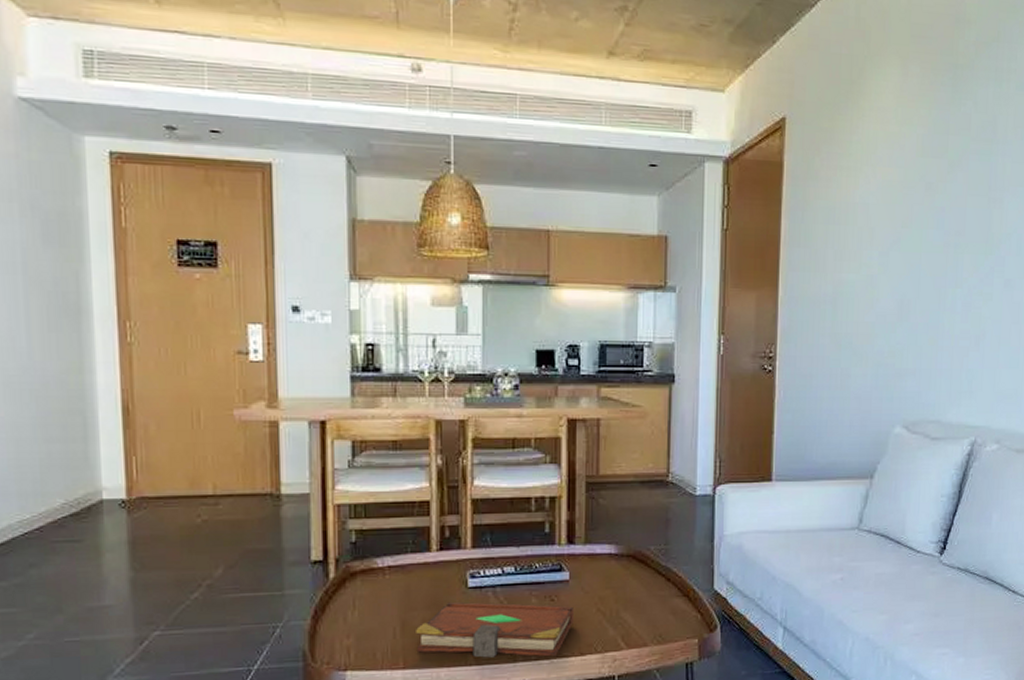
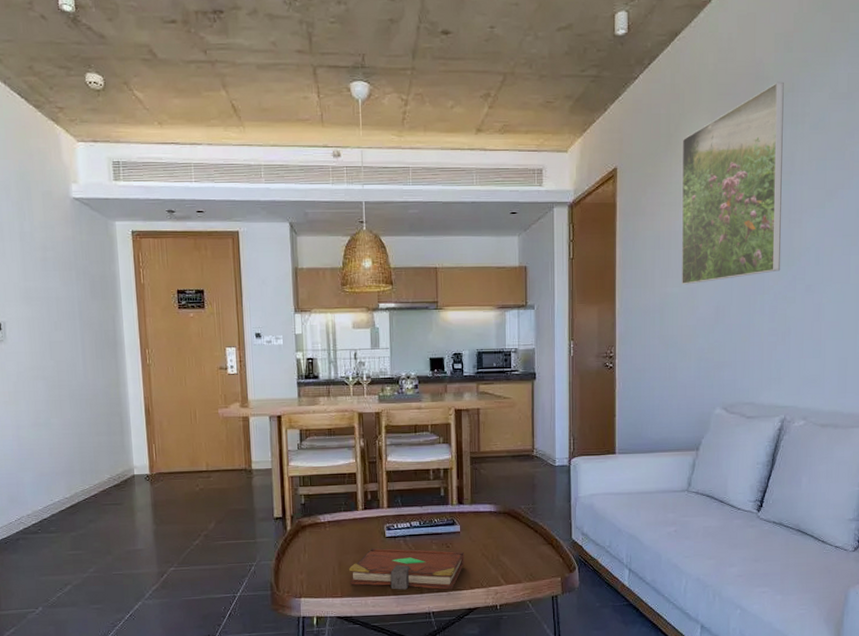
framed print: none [860,27,988,271] -> present [681,81,784,285]

